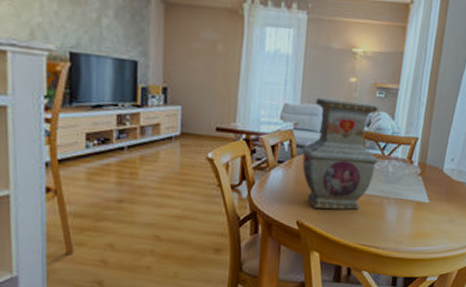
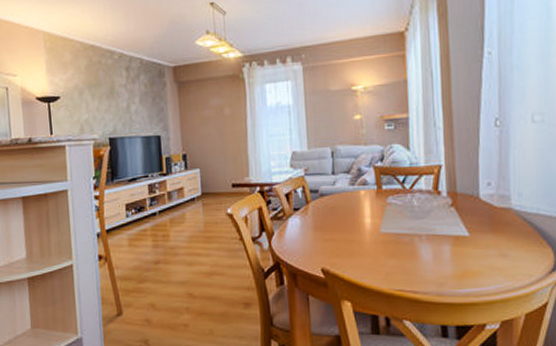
vase: present [302,97,379,210] -> none [316,138,400,254]

